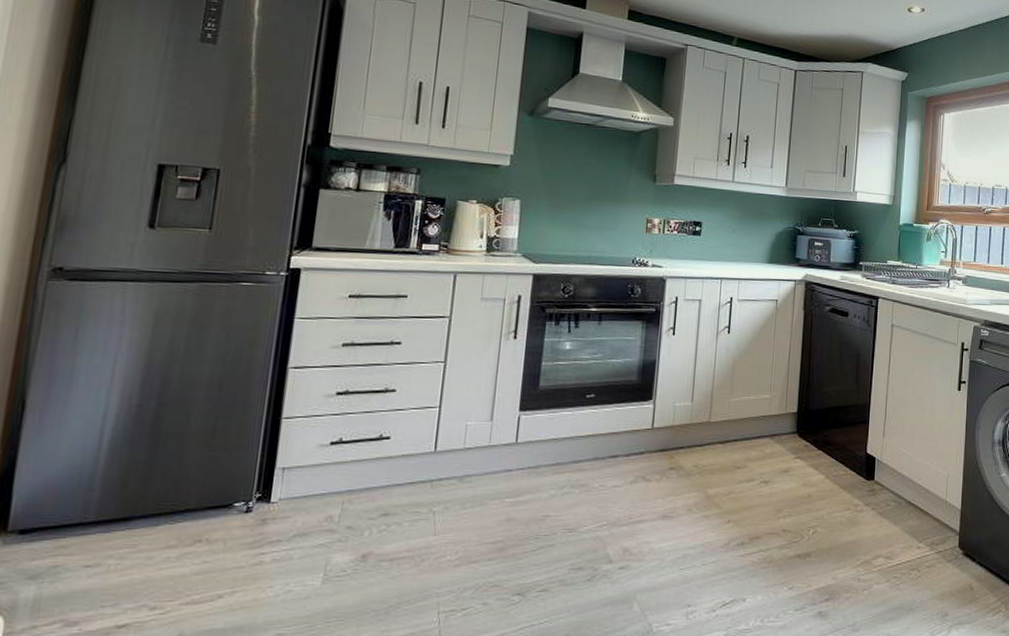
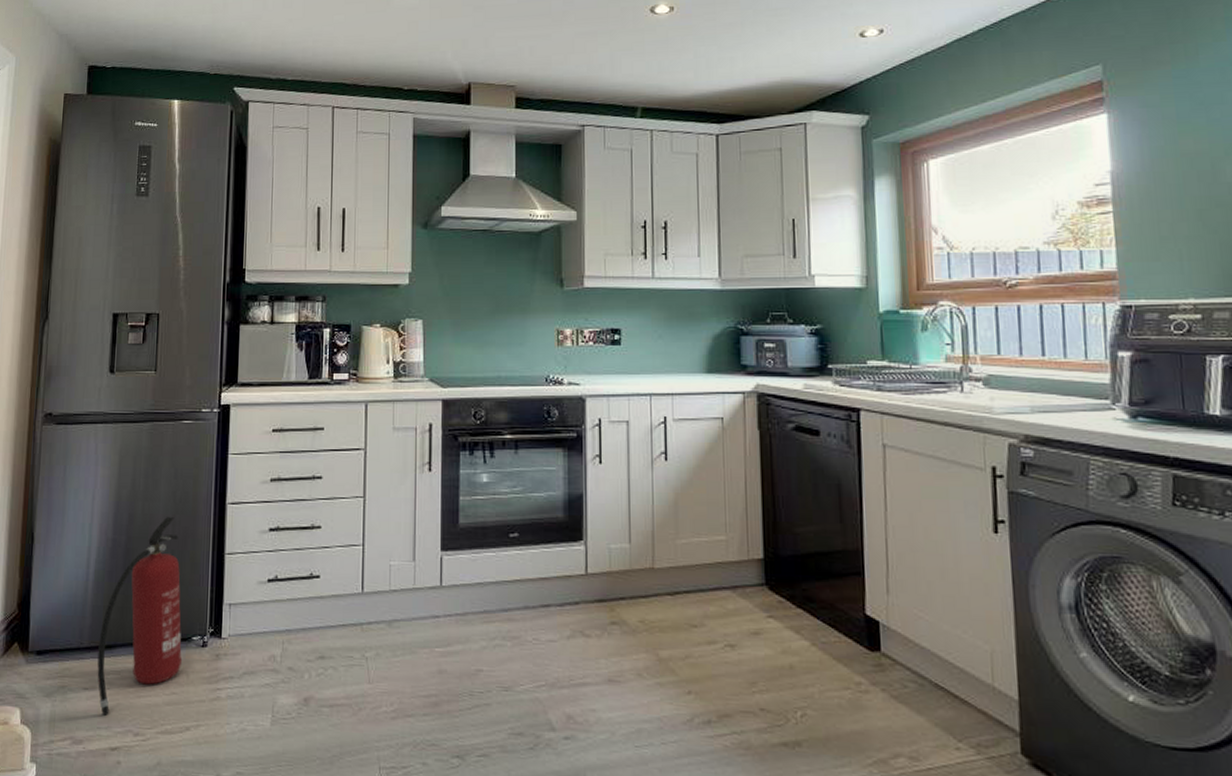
fire extinguisher: none [104,382,226,592] -> present [97,517,183,716]

